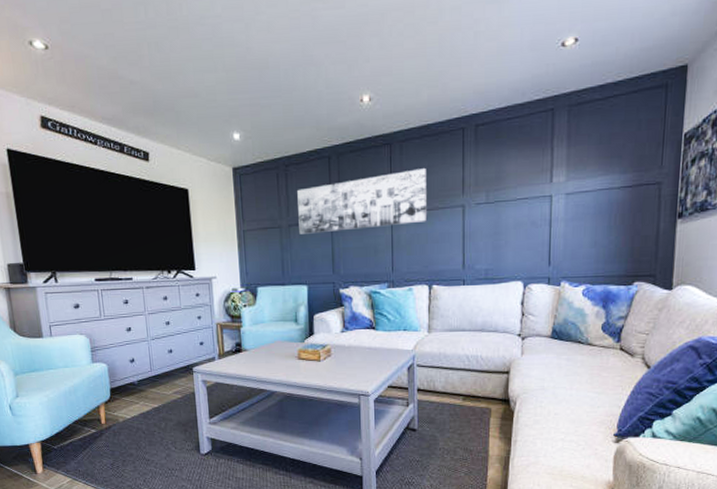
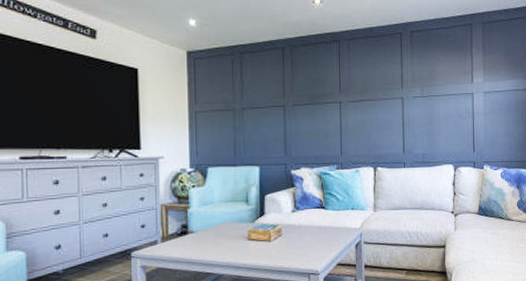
wall art: present [297,169,428,234] -> none [252,64,372,117]

